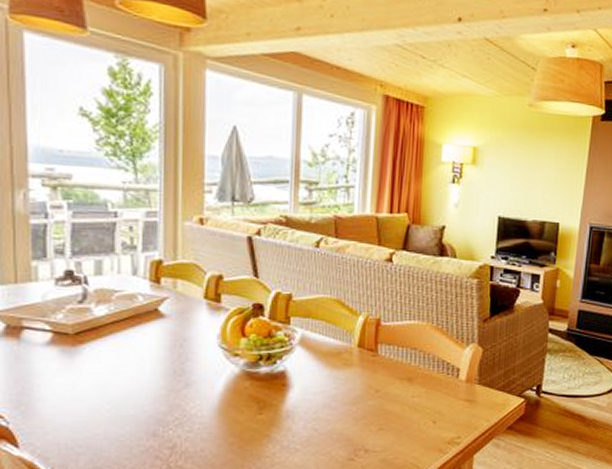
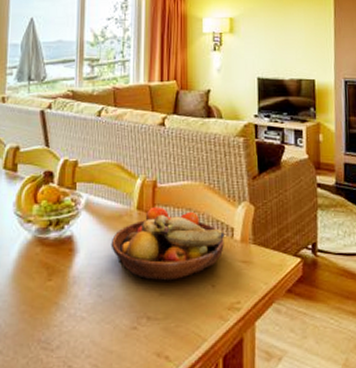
fruit bowl: none [328,345,449,417] -> present [110,206,224,281]

